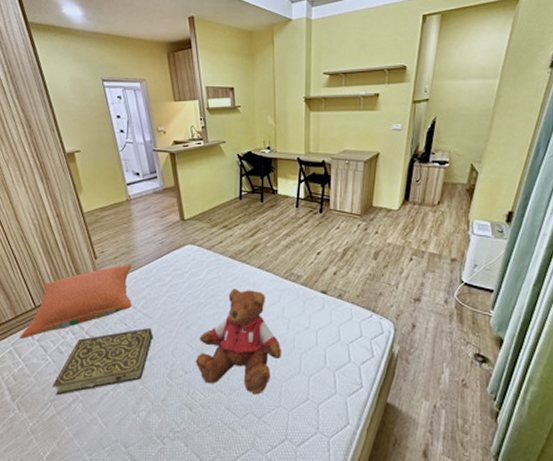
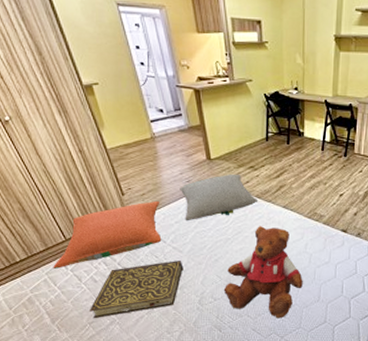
pillow: none [152,234,231,285] -> present [180,174,257,221]

